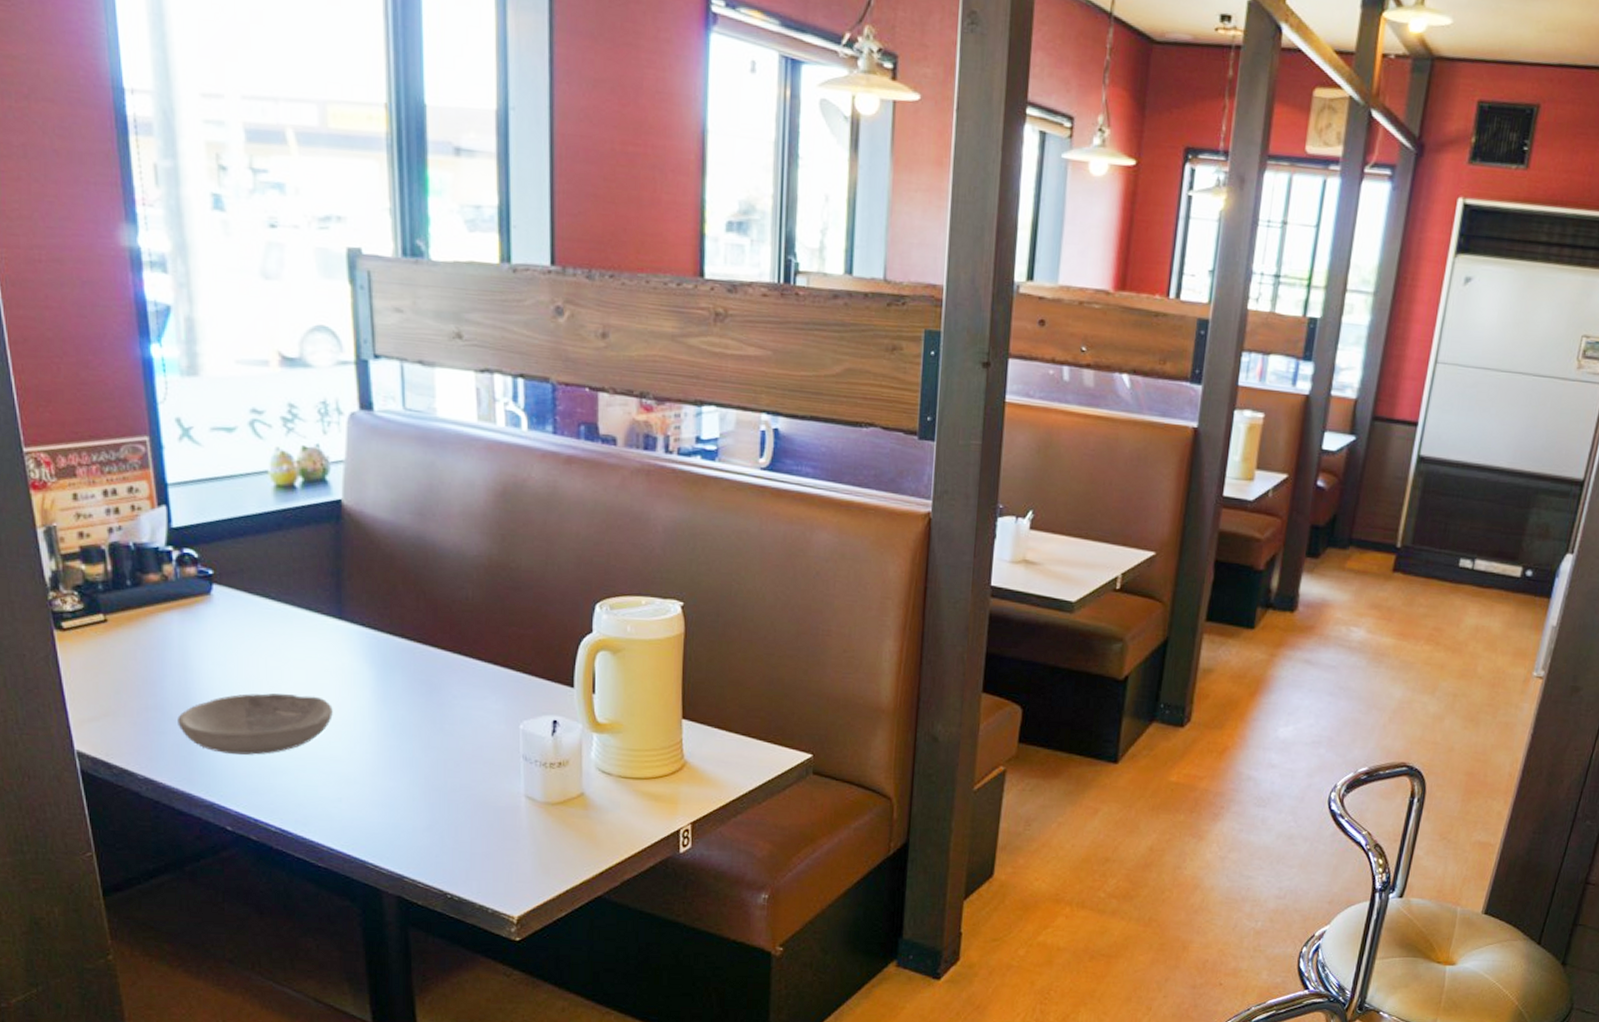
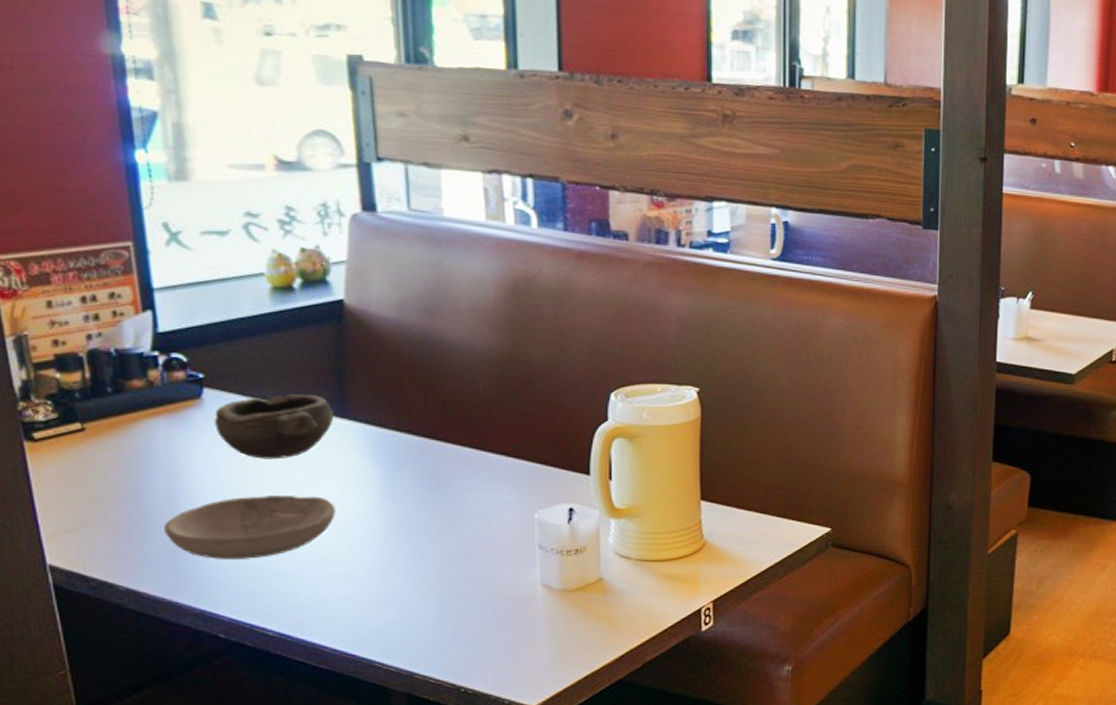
bowl: none [223,593,332,658] -> present [215,394,335,460]

